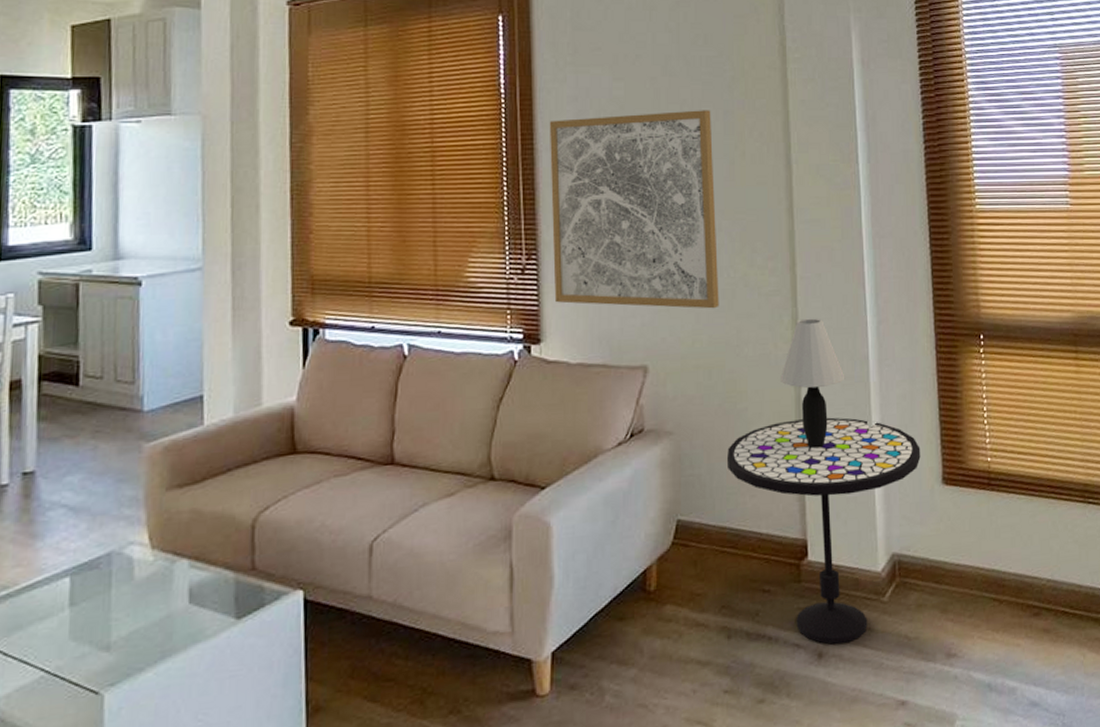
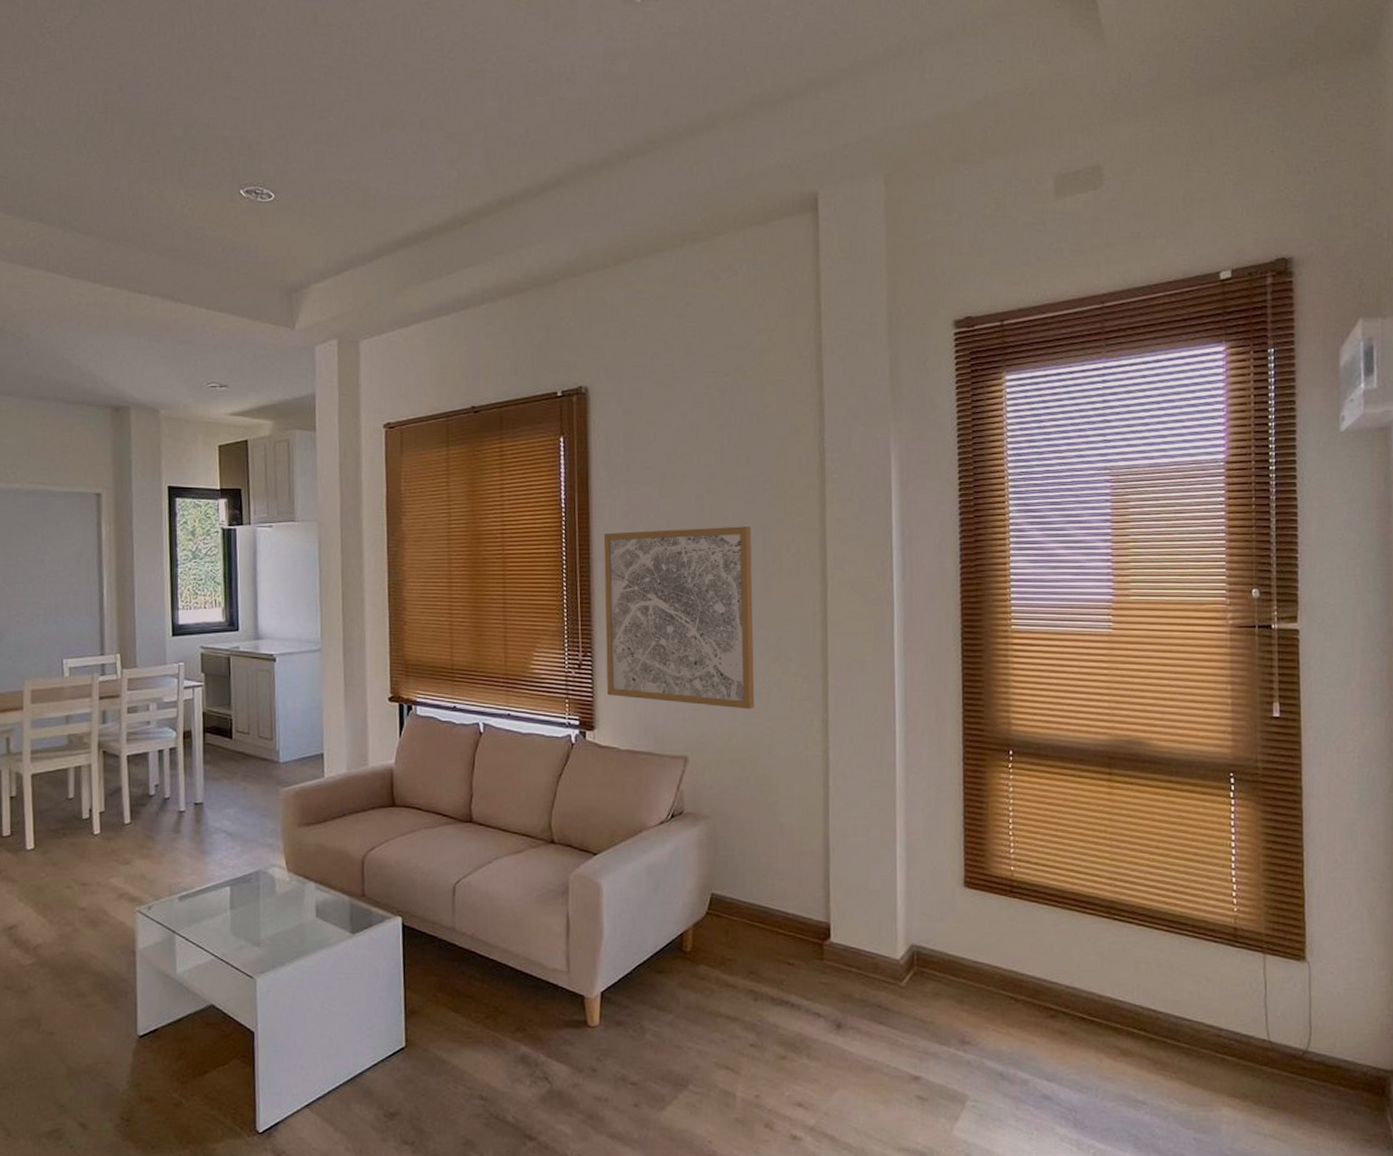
side table: present [726,417,921,645] -> none [757,815,943,1018]
table lamp: present [780,318,845,449] -> none [810,724,872,843]

